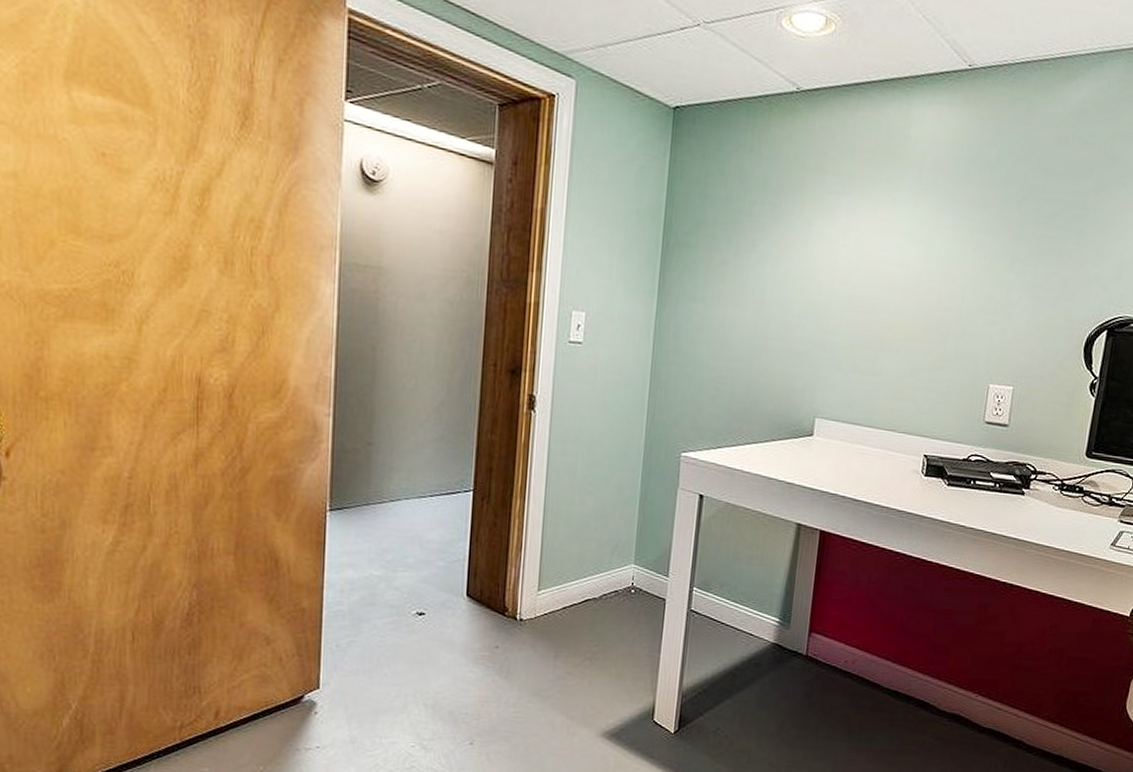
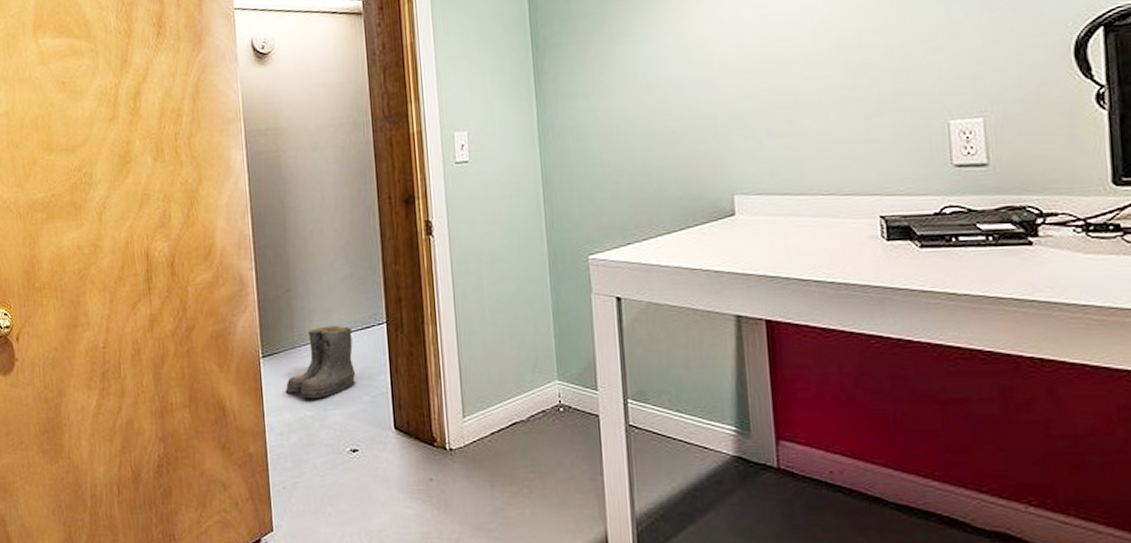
boots: none [351,485,435,559] -> present [285,325,357,399]

